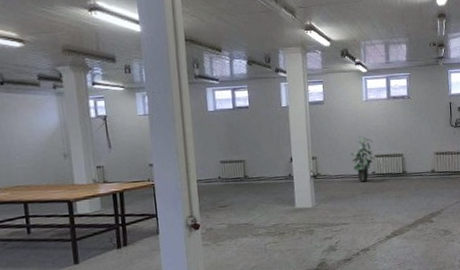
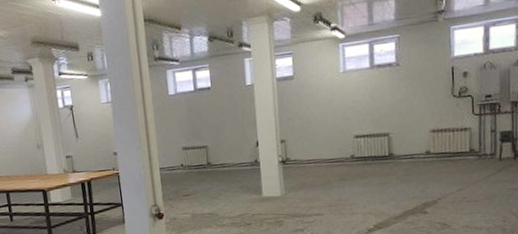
indoor plant: present [350,135,375,182] -> none [324,113,354,167]

